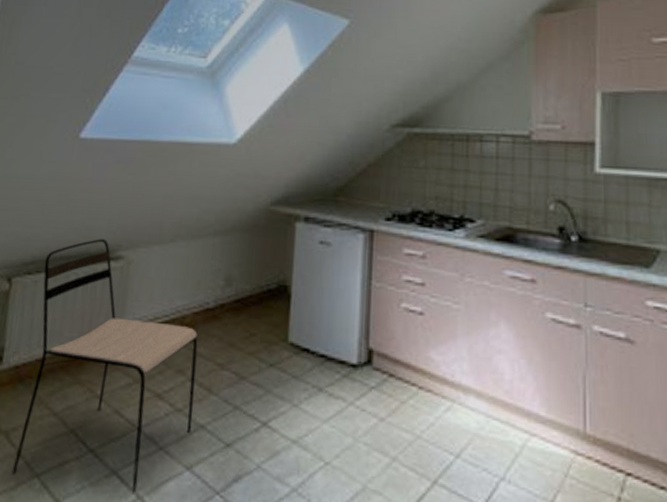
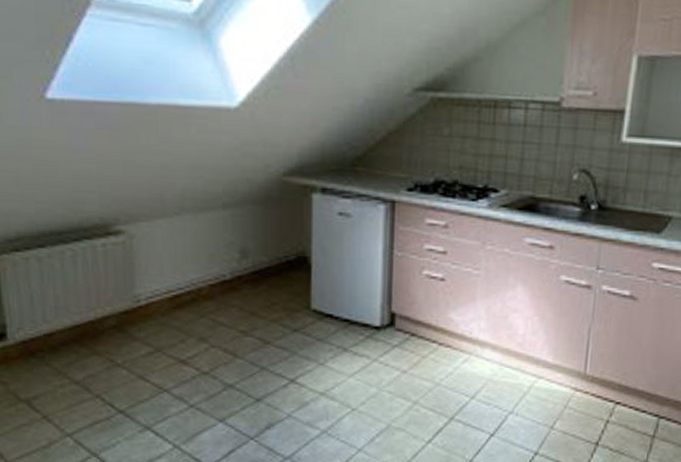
dining chair: present [11,239,198,491] -> none [32,213,221,442]

